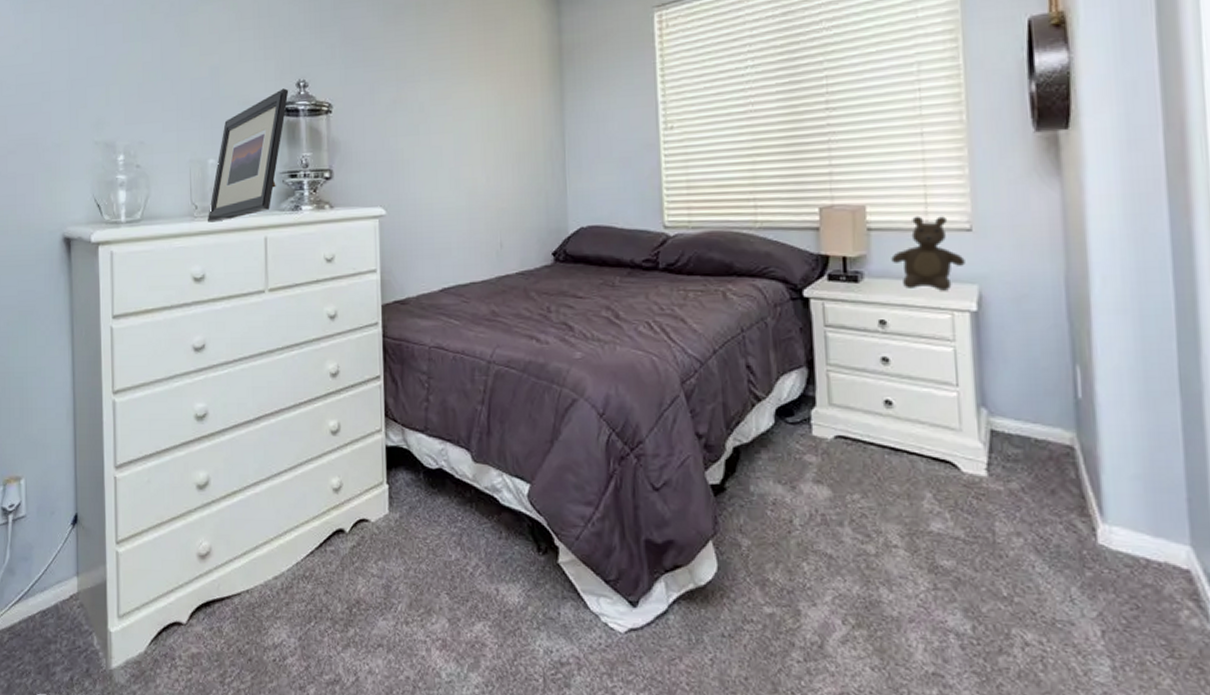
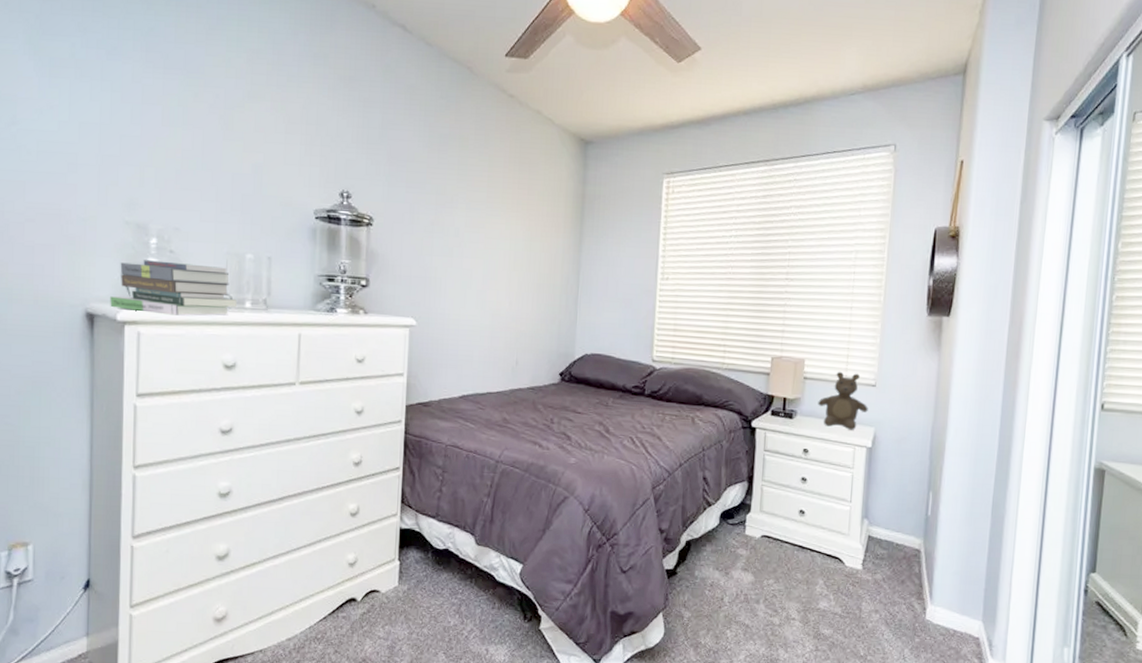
books: none [84,176,202,231] -> present [110,260,236,316]
picture frame: present [208,88,289,222] -> none [242,196,332,315]

